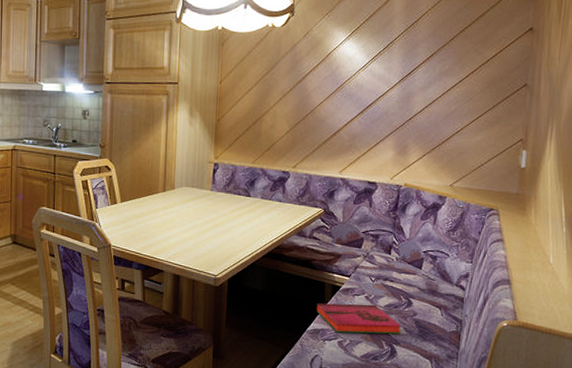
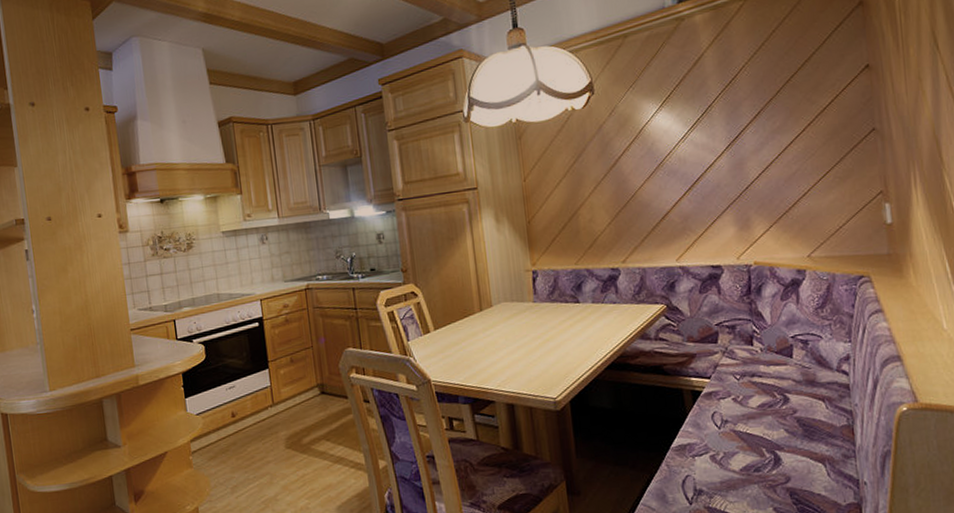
hardback book: present [316,303,401,334] -> none [677,406,782,445]

